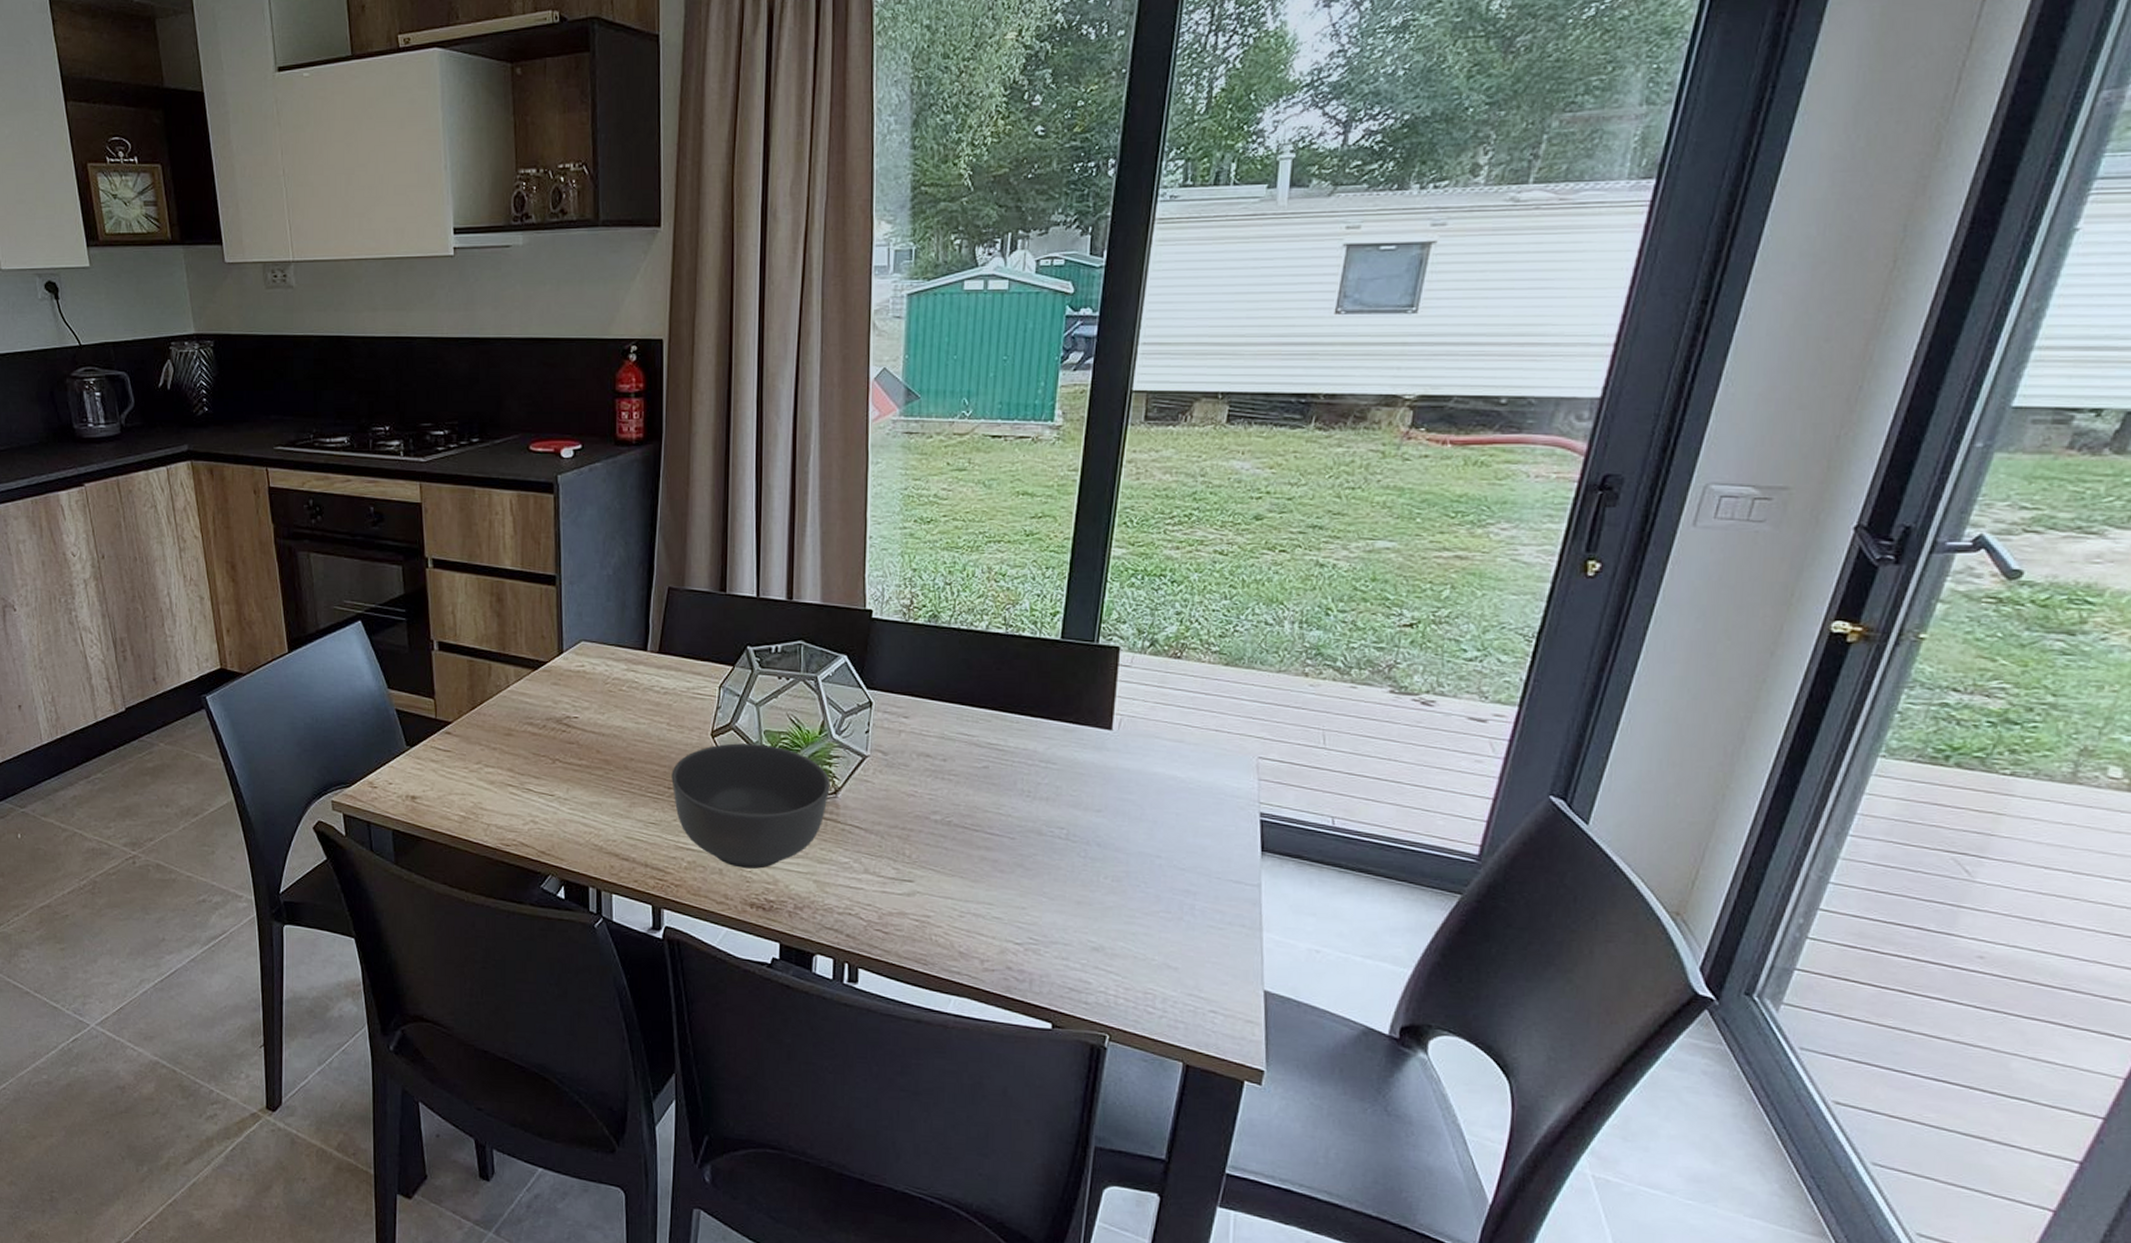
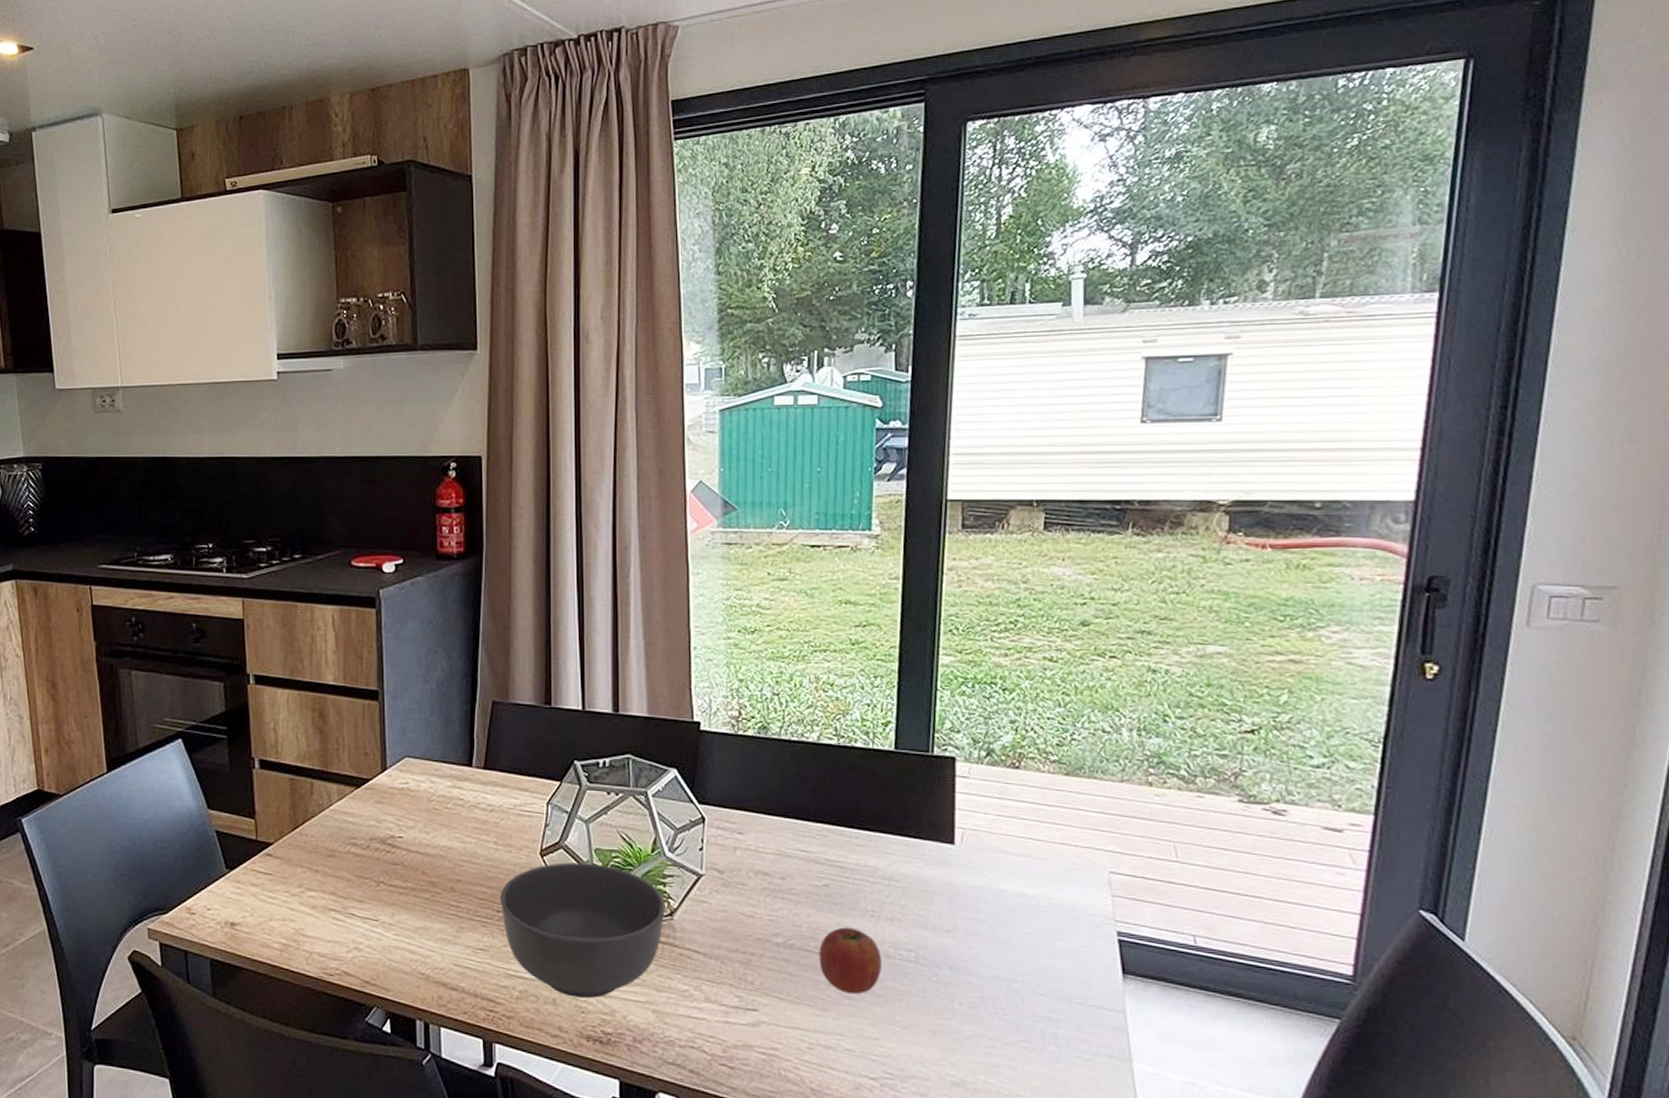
fruit: none [974,806,1034,867] -> present [819,927,881,993]

